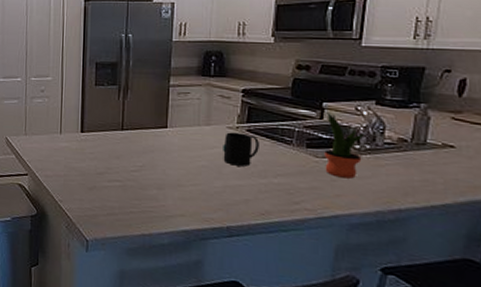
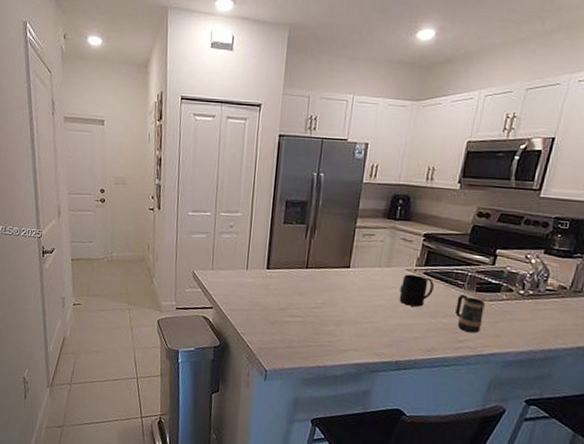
mug: none [286,152,319,194] -> present [455,295,485,333]
potted plant: present [324,113,366,179] -> none [490,259,532,321]

